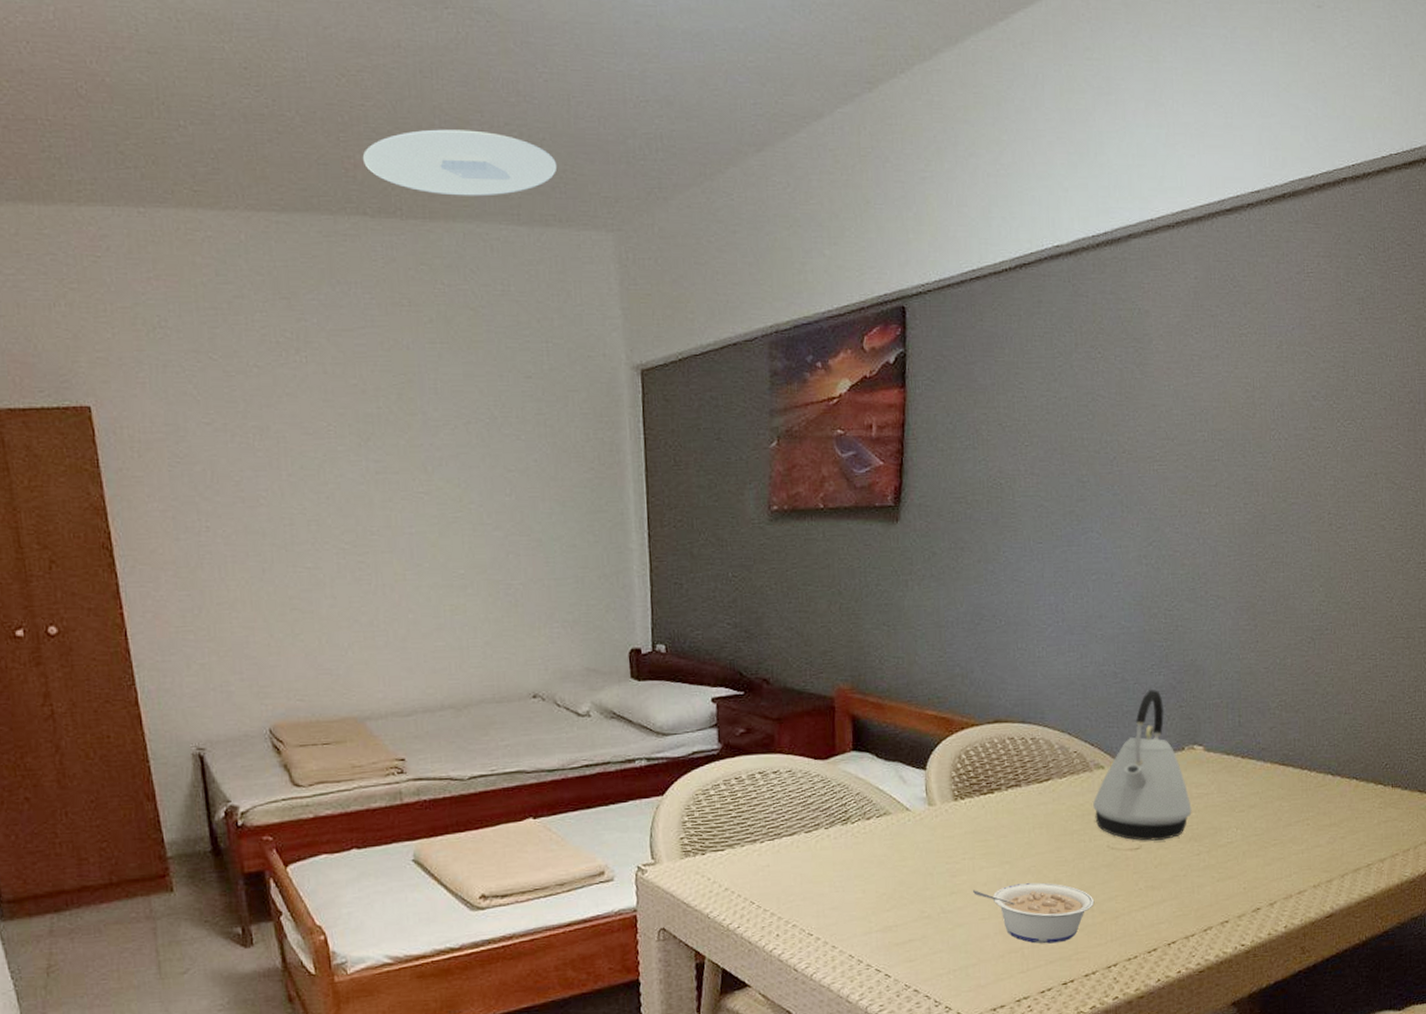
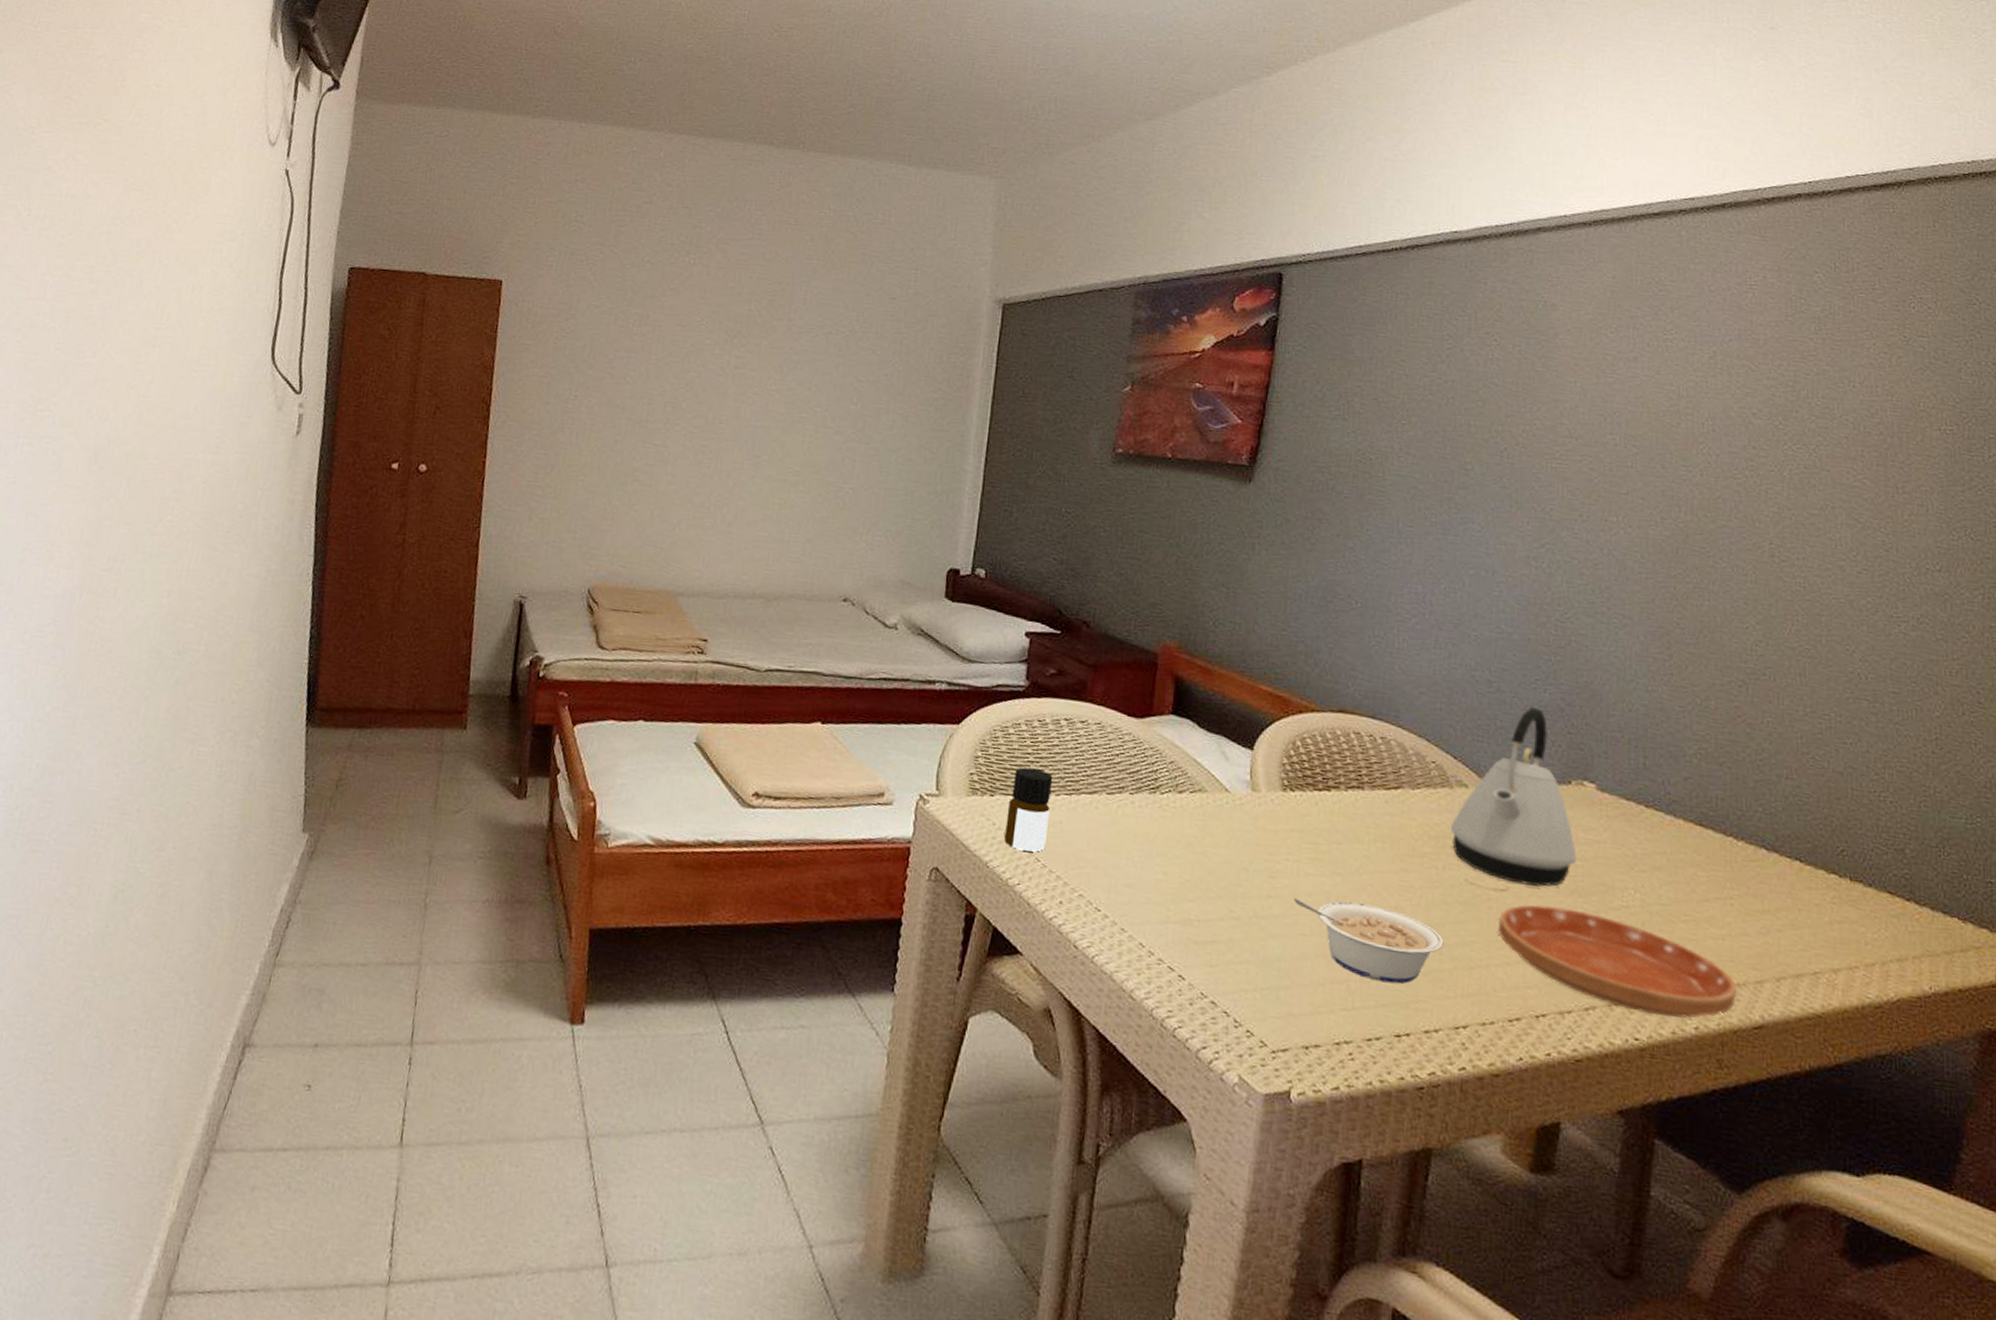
ceiling light: present [362,129,558,196] -> none [778,79,953,138]
bottle: none [719,822,758,898] -> present [1004,767,1053,852]
saucer: none [1135,853,1313,924] -> present [1498,904,1736,1019]

